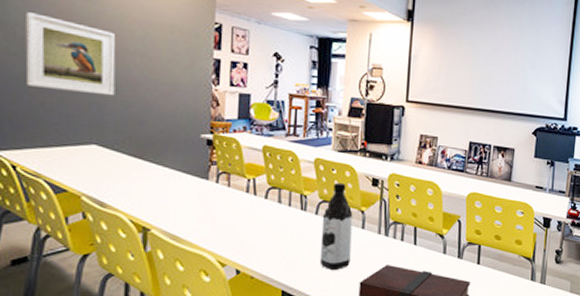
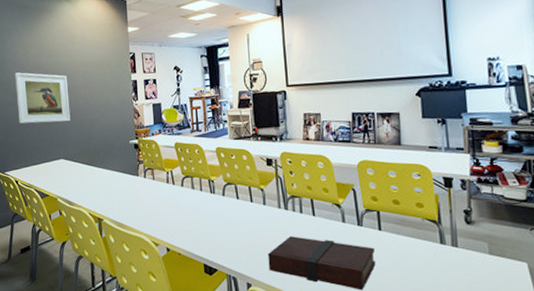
water bottle: present [319,182,353,271] -> none [228,166,258,245]

